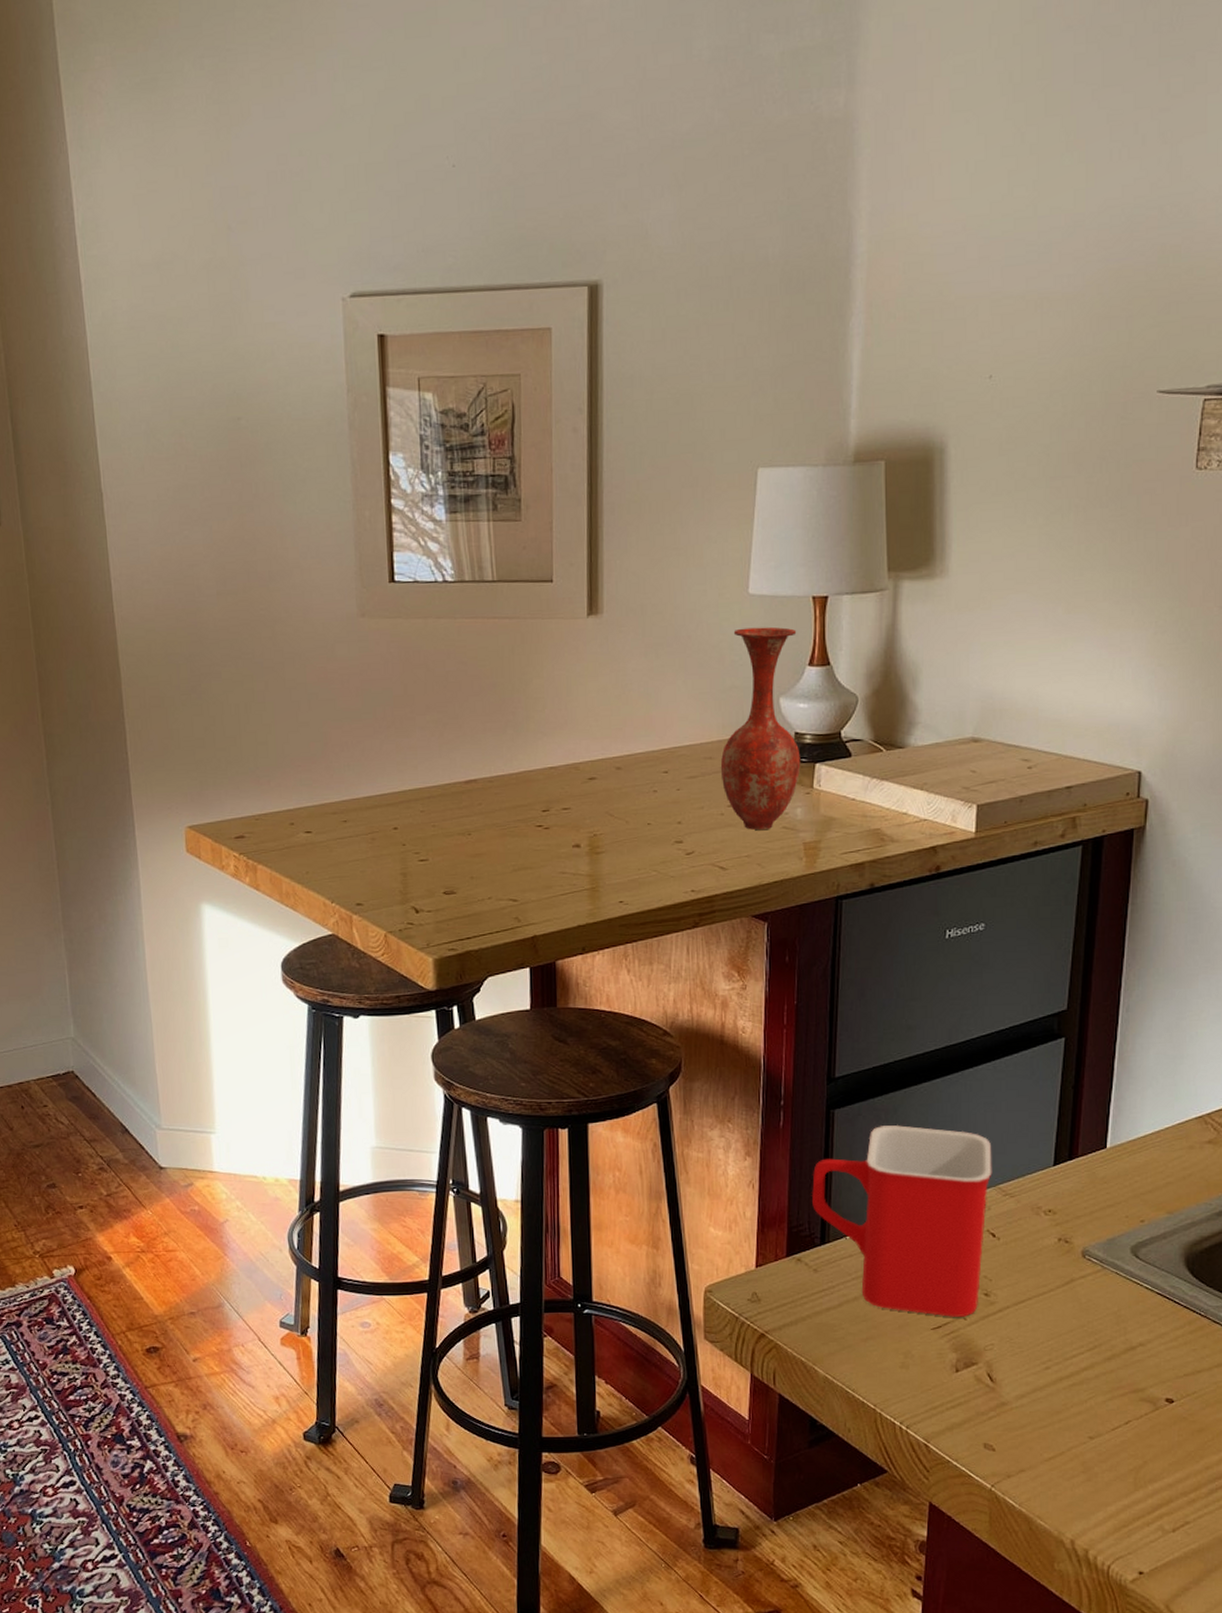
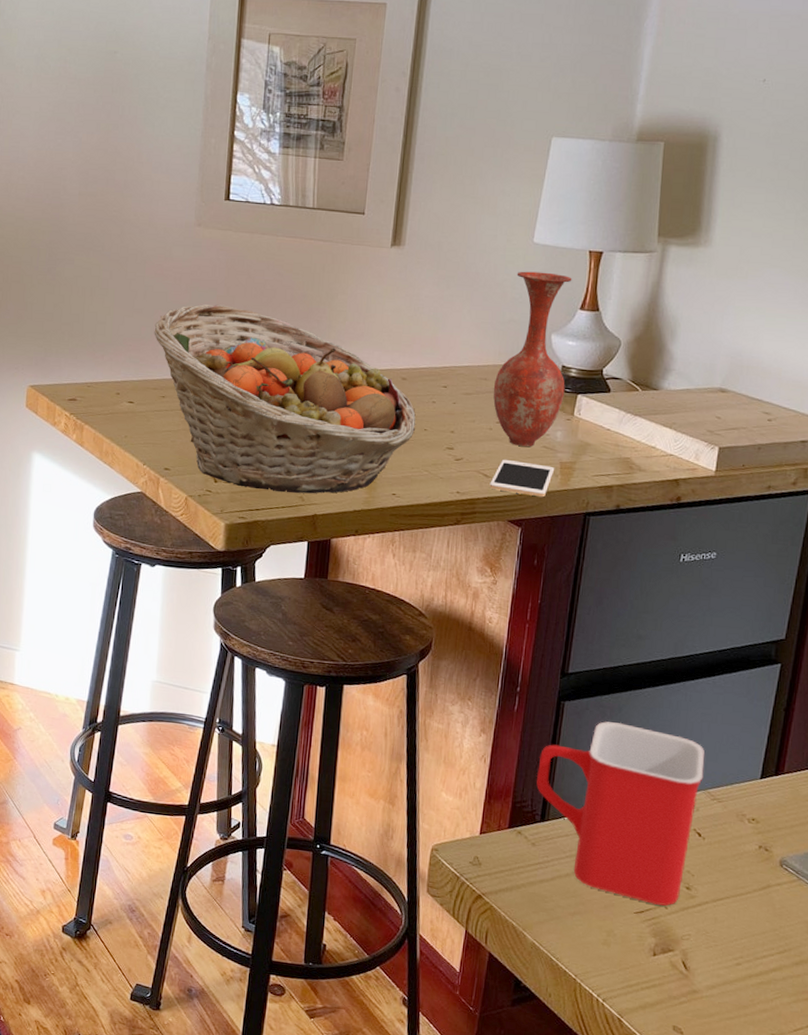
fruit basket: none [325,706,638,915] -> present [154,303,416,494]
cell phone: none [727,846,798,885] -> present [489,459,555,498]

